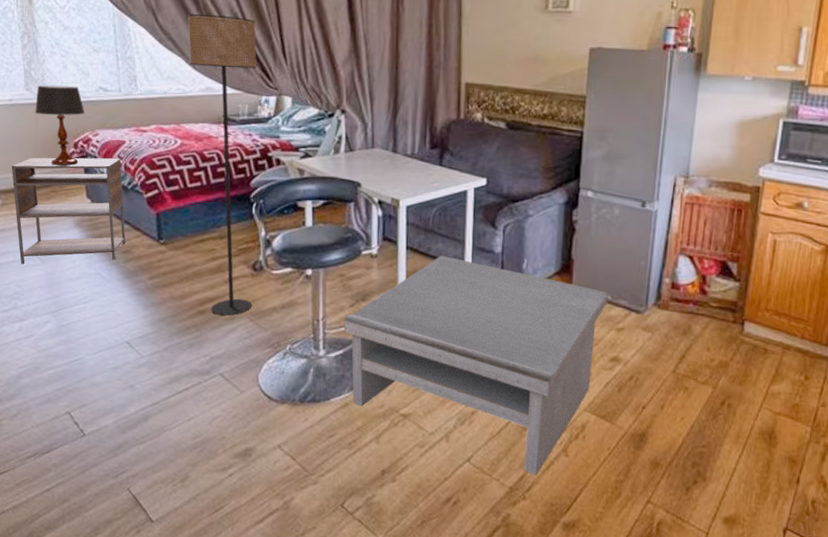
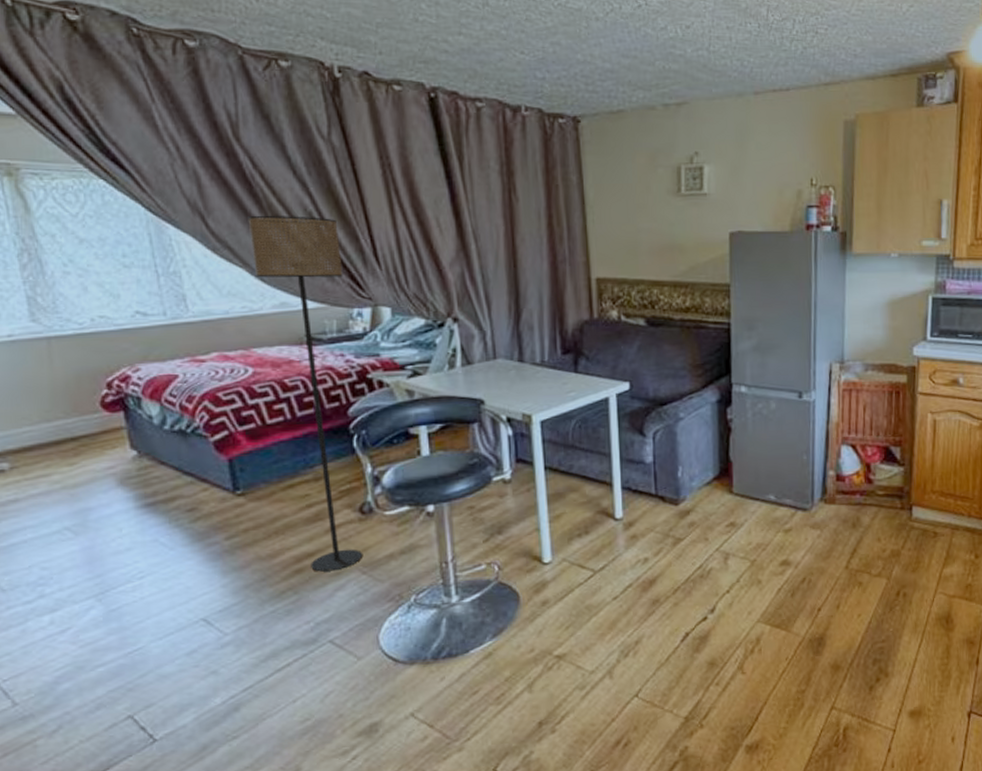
nightstand: present [11,157,126,265] -> none [19,396,190,541]
table lamp: present [35,85,85,166] -> none [47,312,119,412]
coffee table: present [343,256,609,476] -> none [478,472,773,700]

